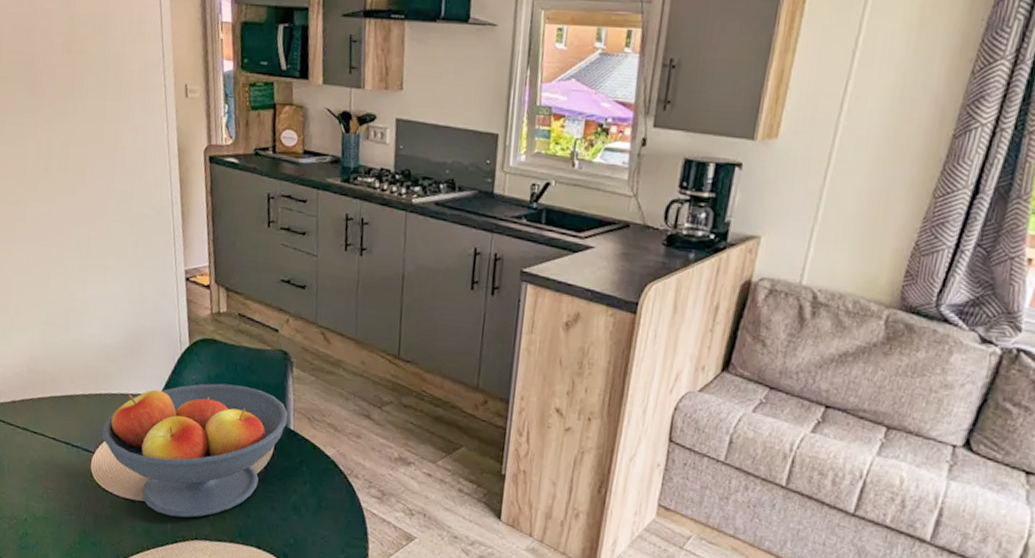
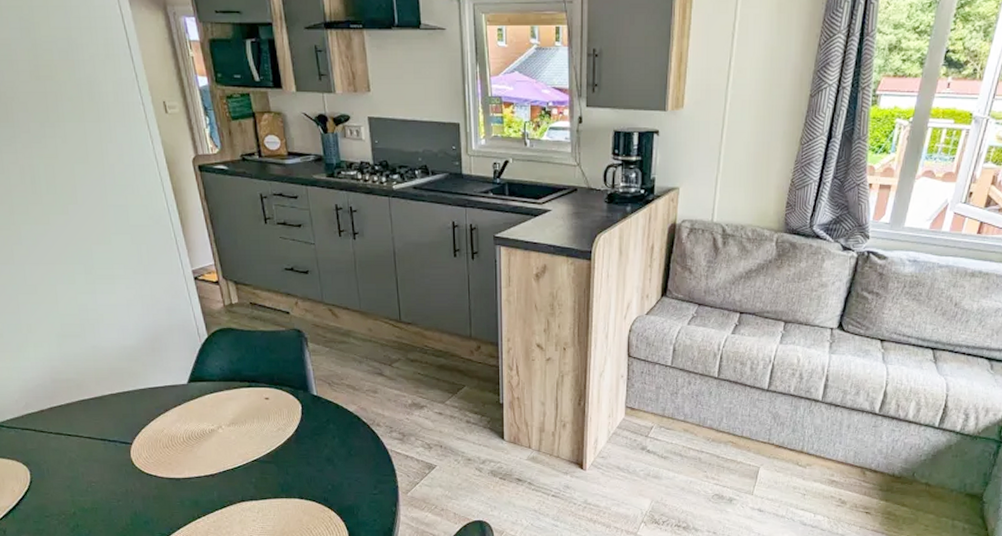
fruit bowl: present [102,383,288,518] -> none [136,365,310,486]

